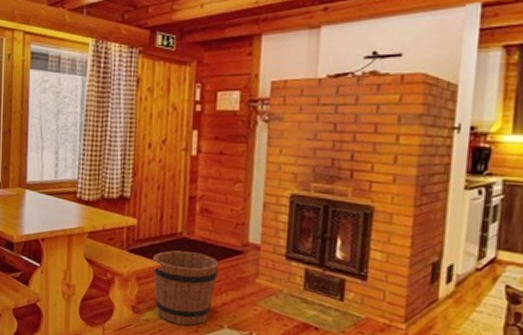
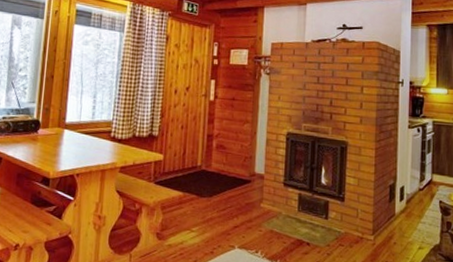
bucket: present [152,250,219,326] -> none [175,181,232,248]

